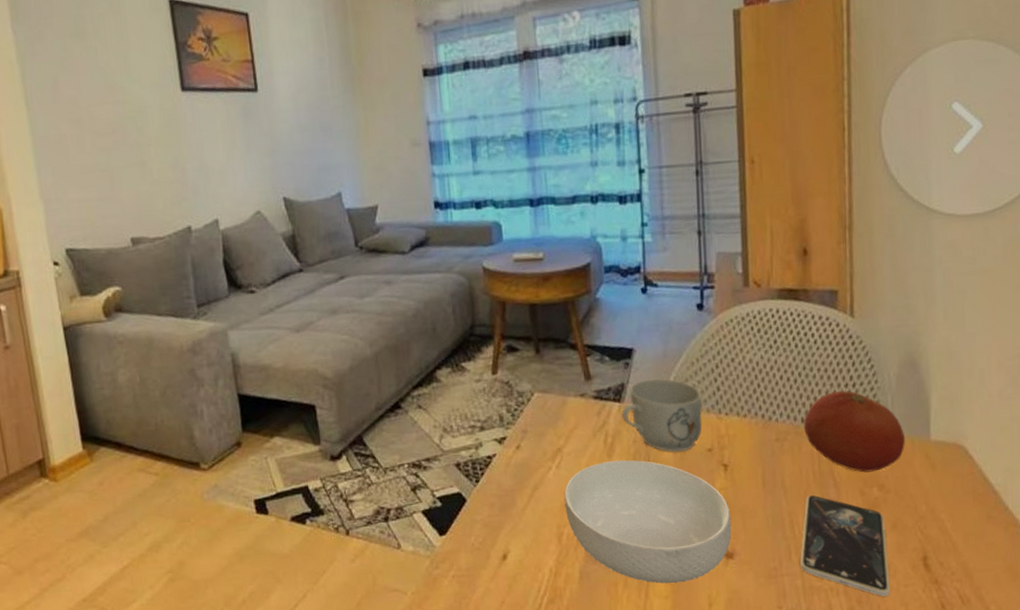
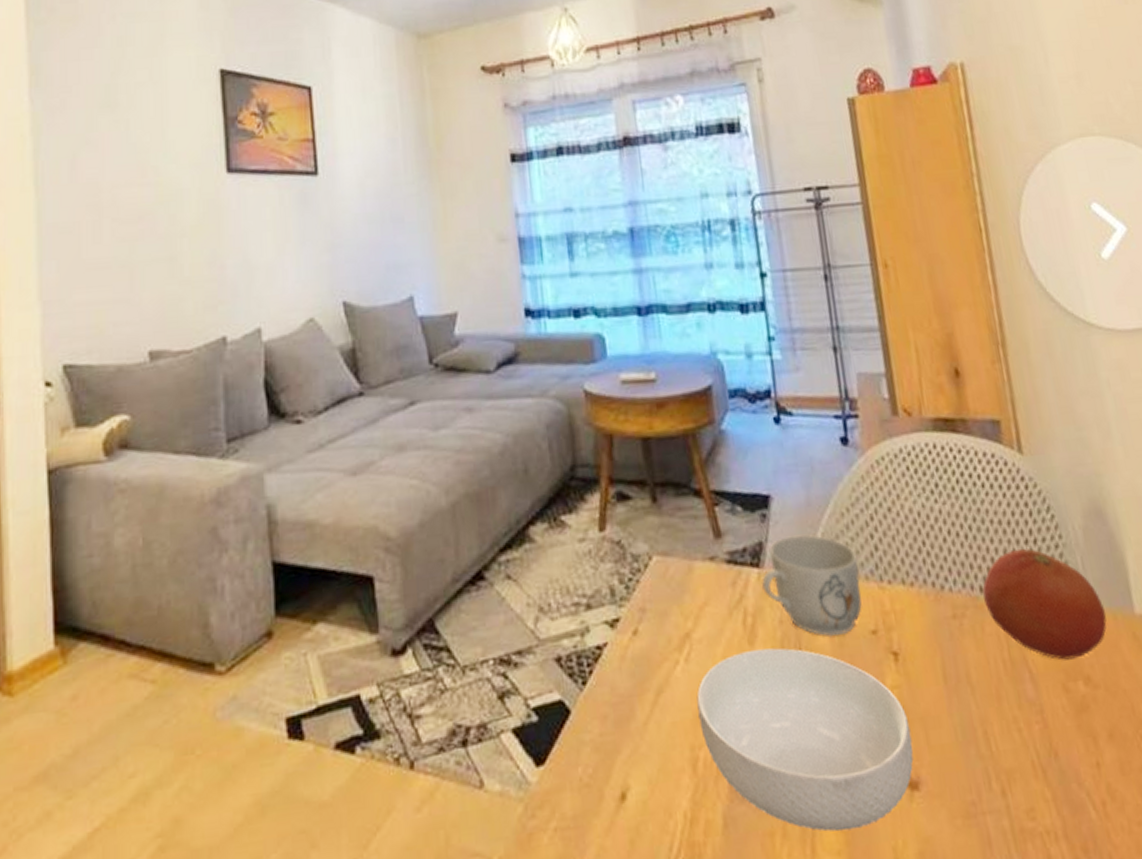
smartphone: present [800,495,890,597] -> none [999,693,1121,842]

